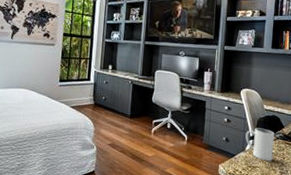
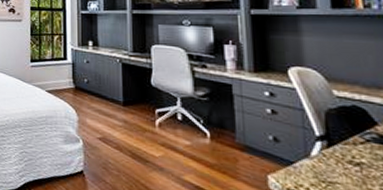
mug: present [245,128,275,161] -> none [307,123,365,176]

